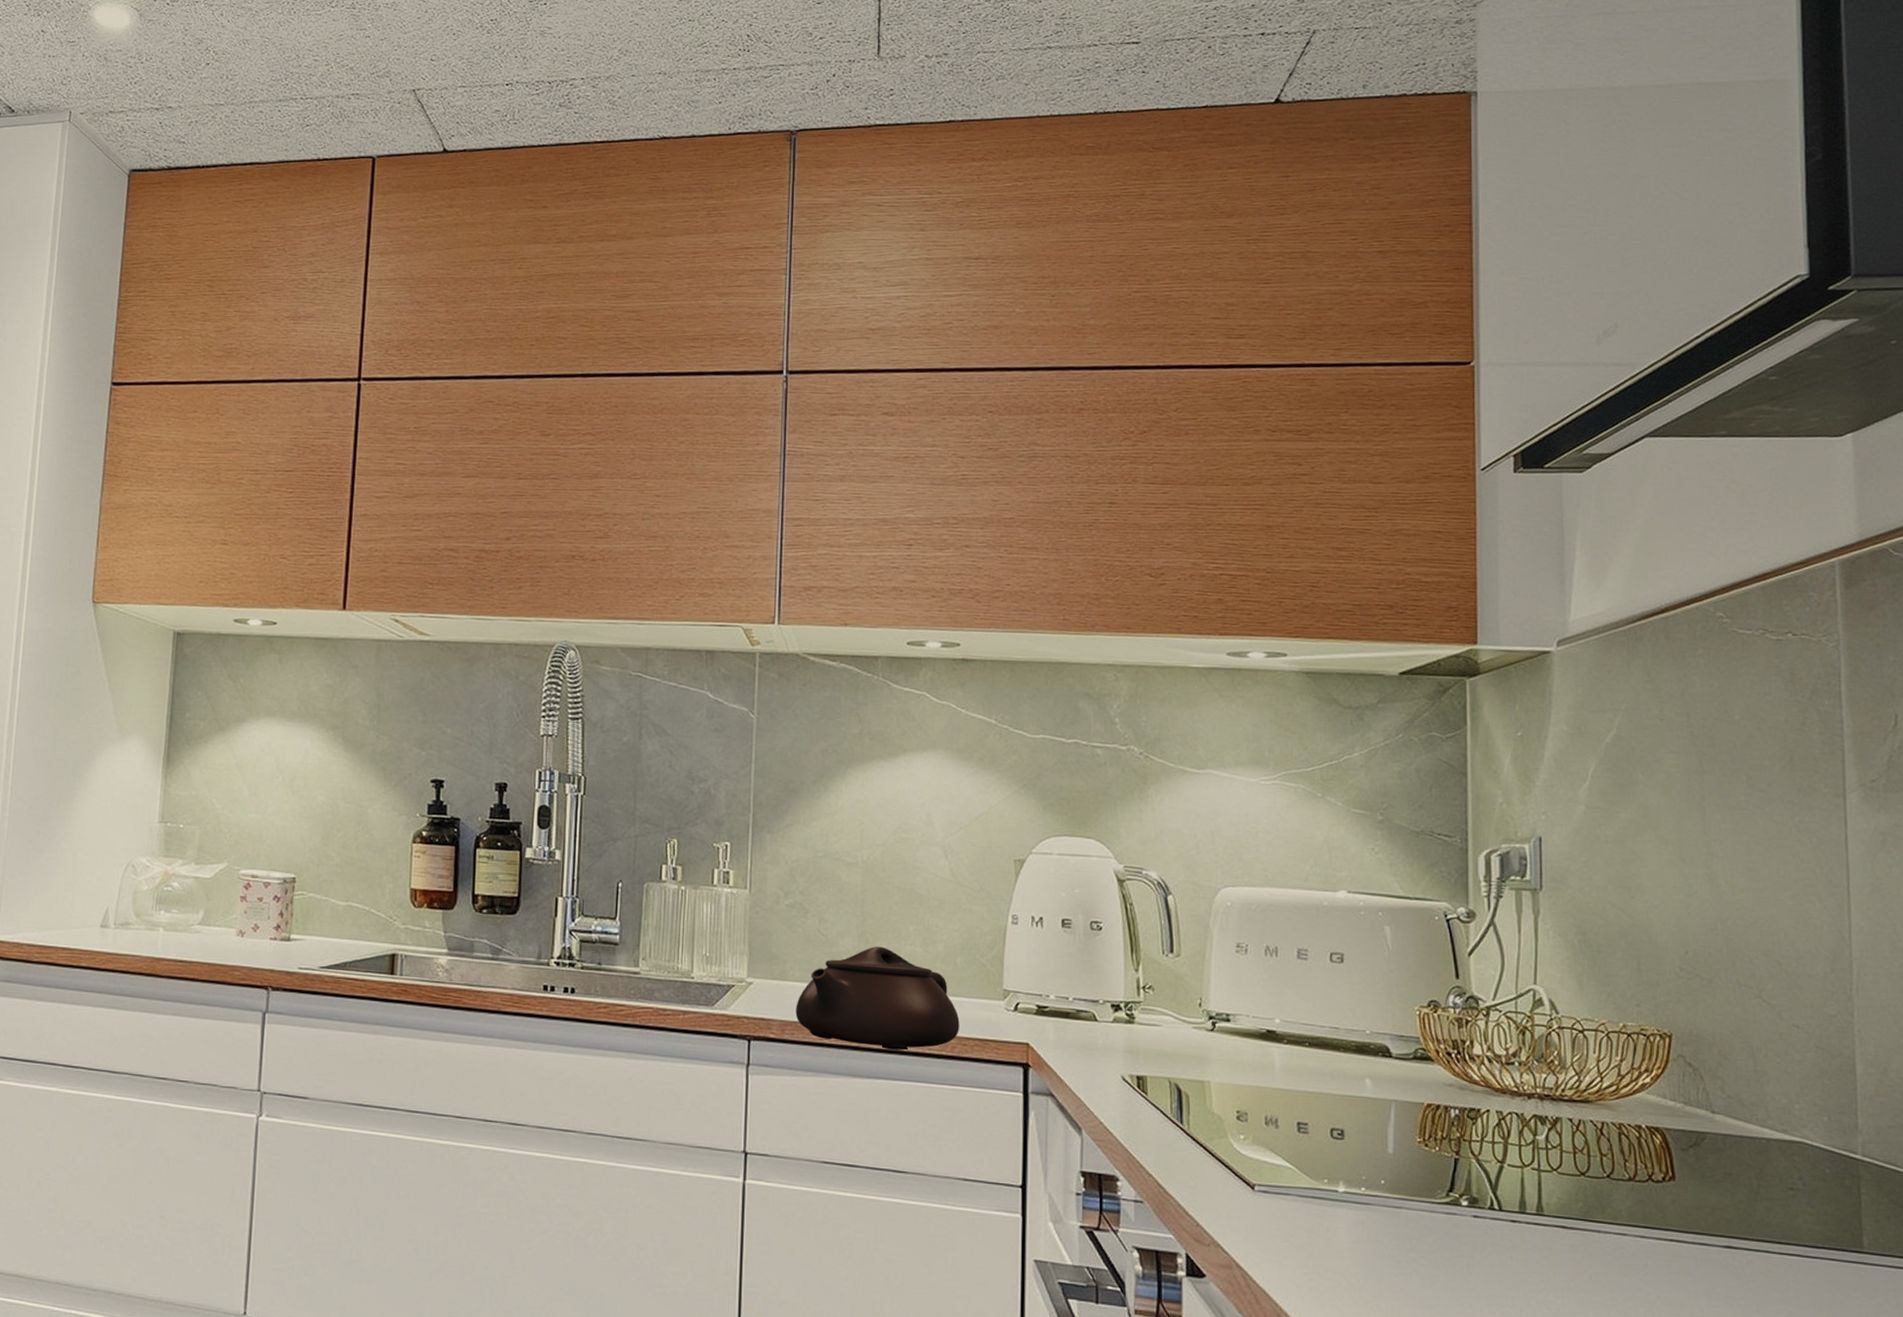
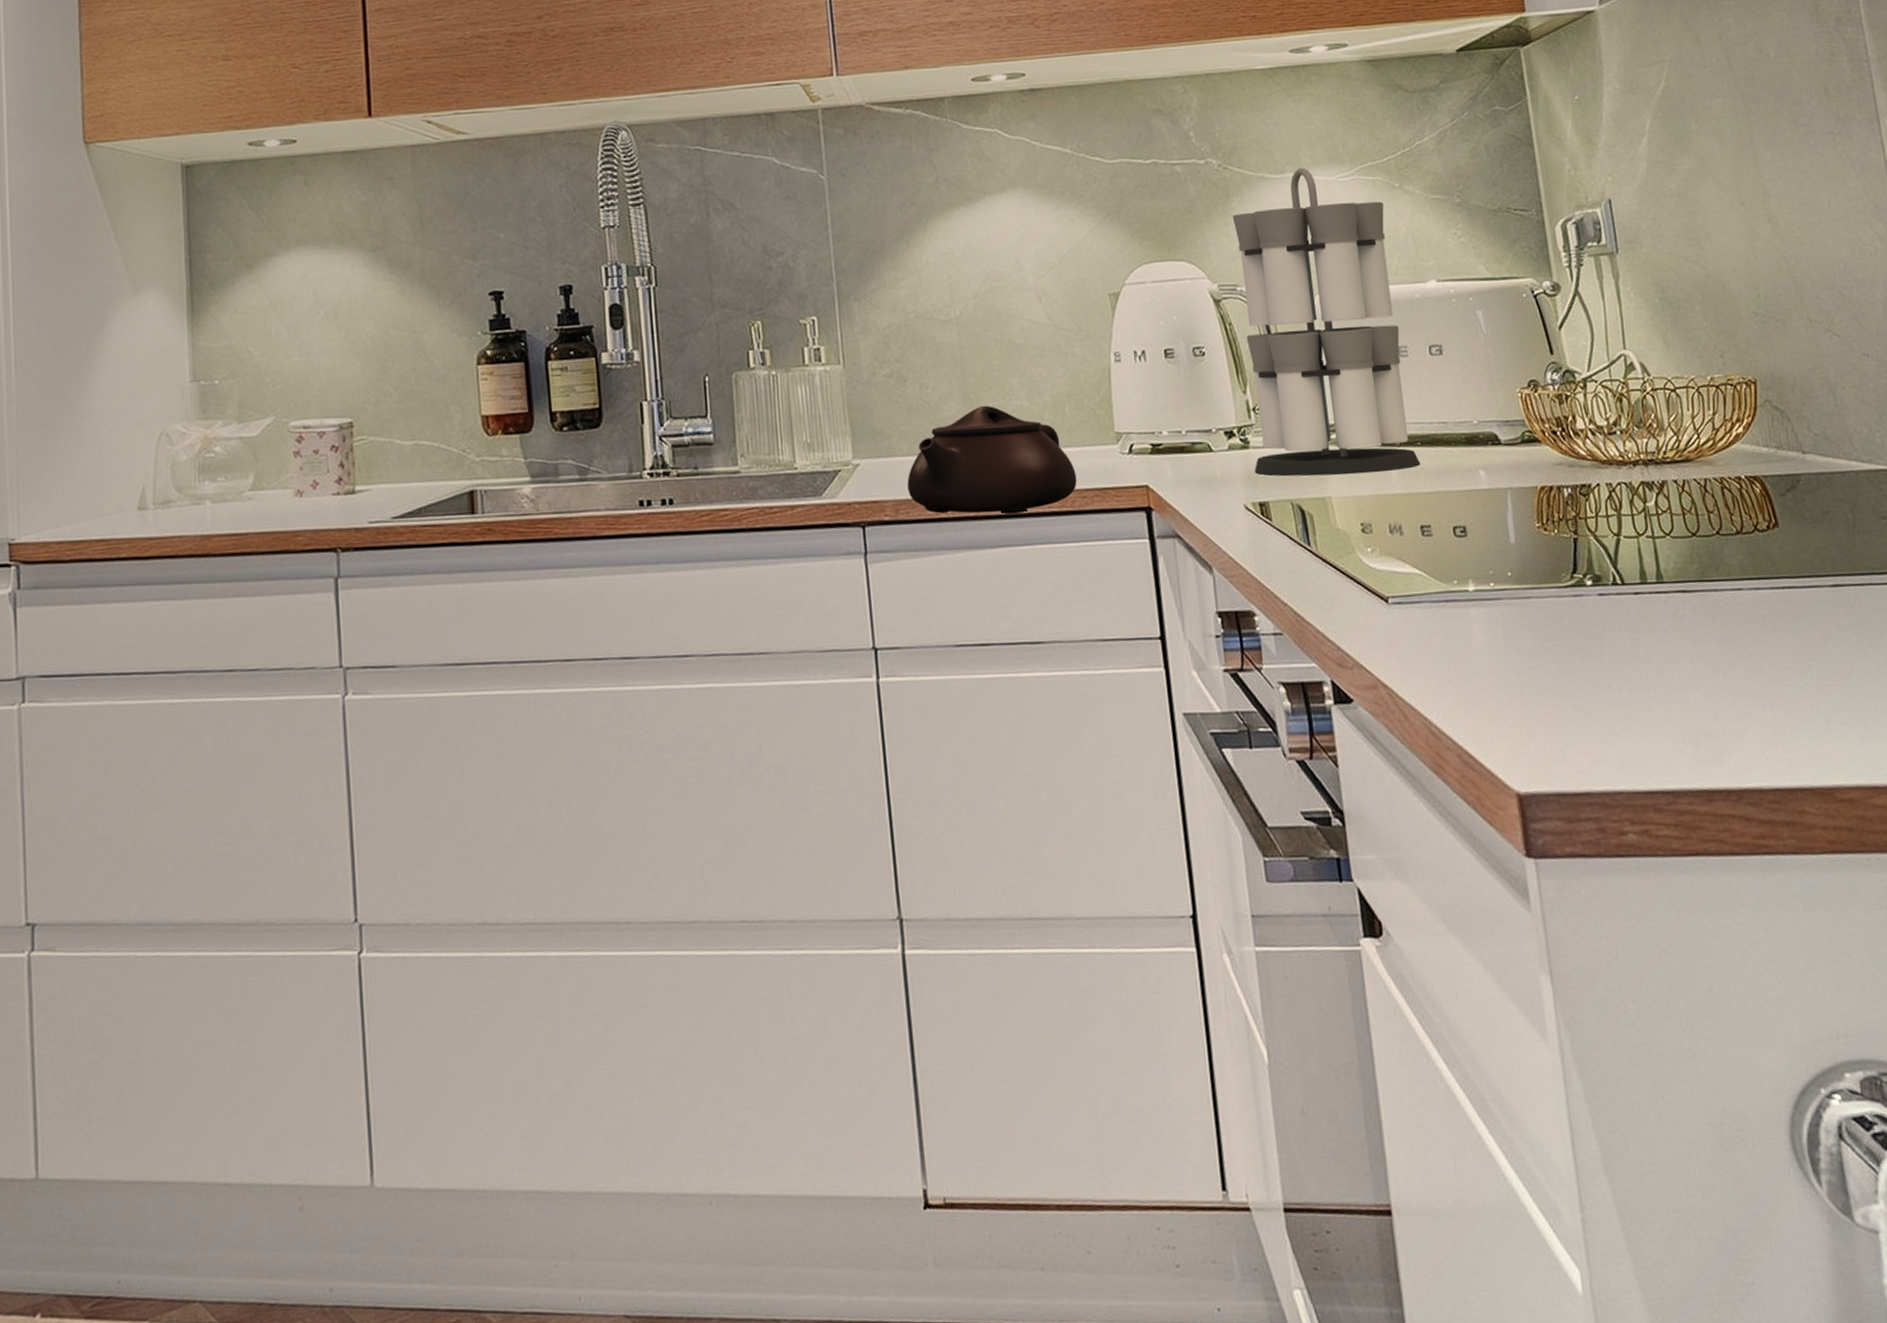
spice rack: none [1136,765,1305,1067] -> present [1232,167,1420,477]

